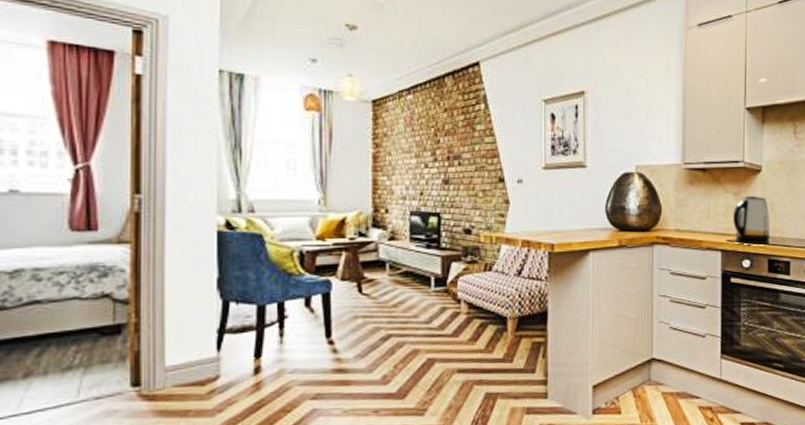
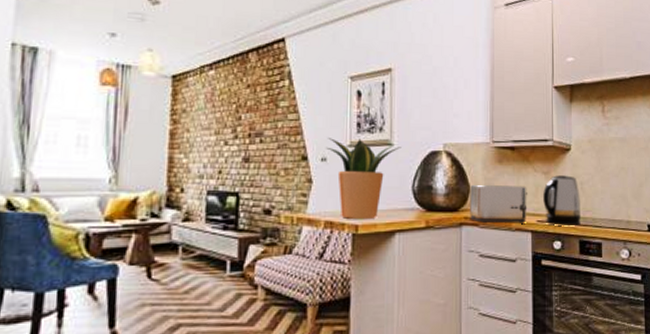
potted plant: none [522,160,595,239] -> present [326,138,401,220]
toaster: none [661,205,718,243] -> present [470,184,527,224]

